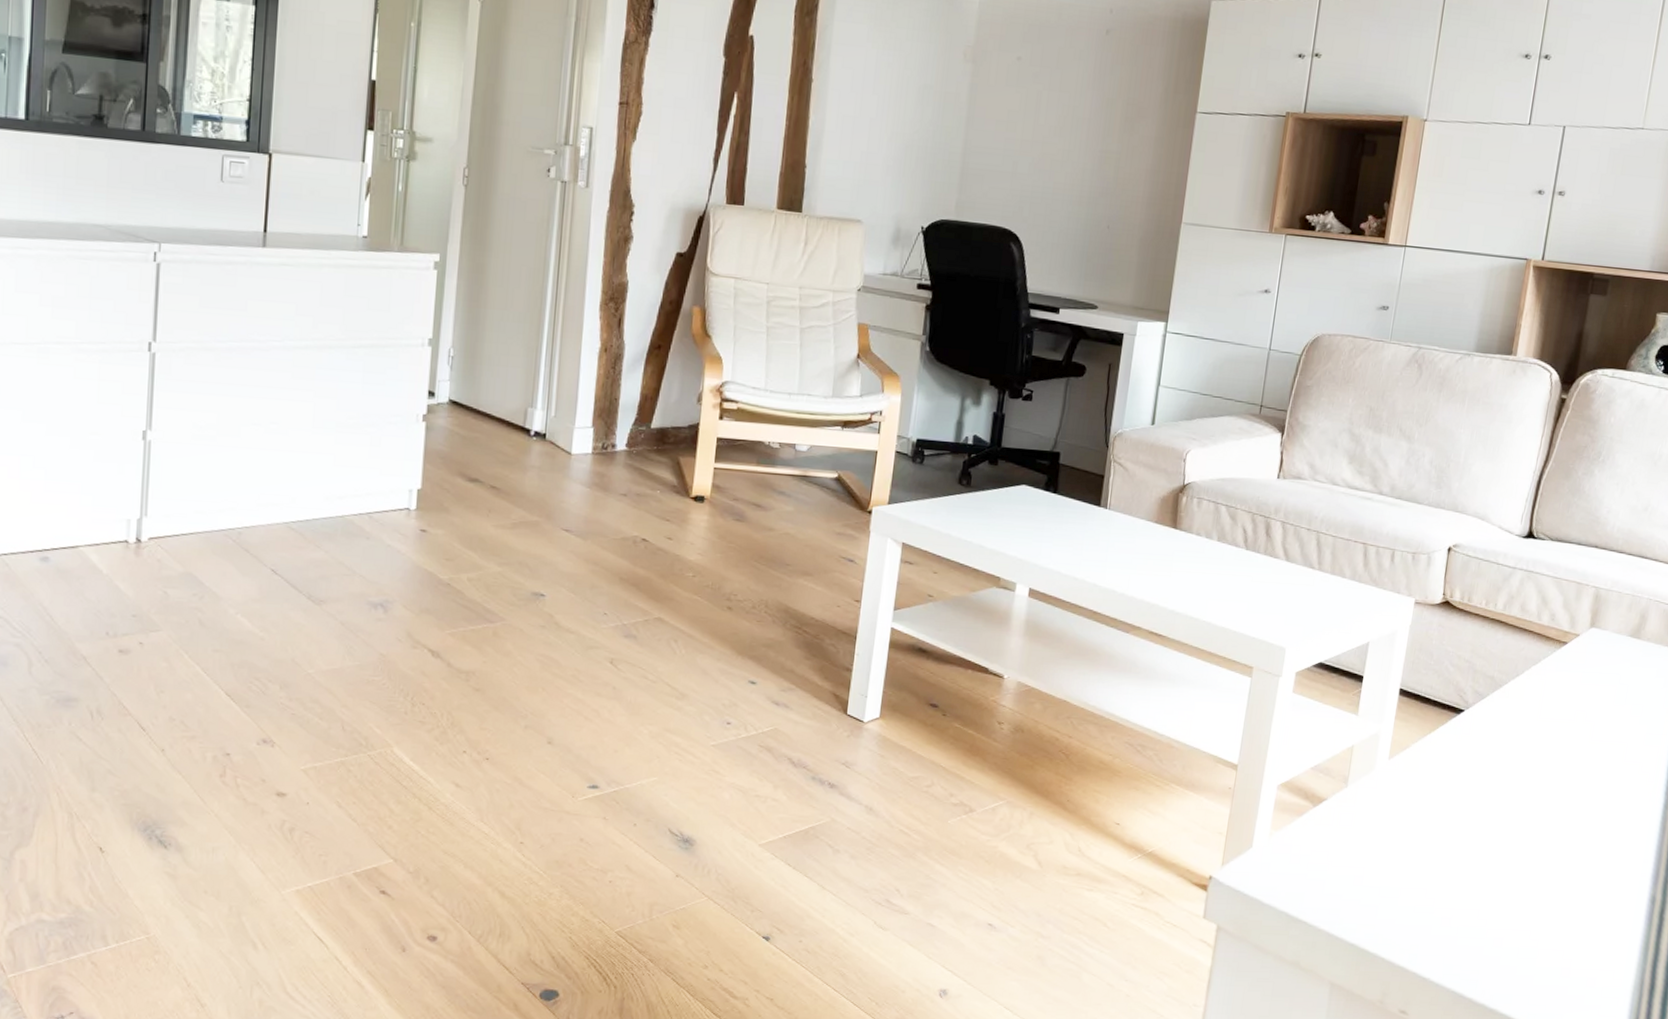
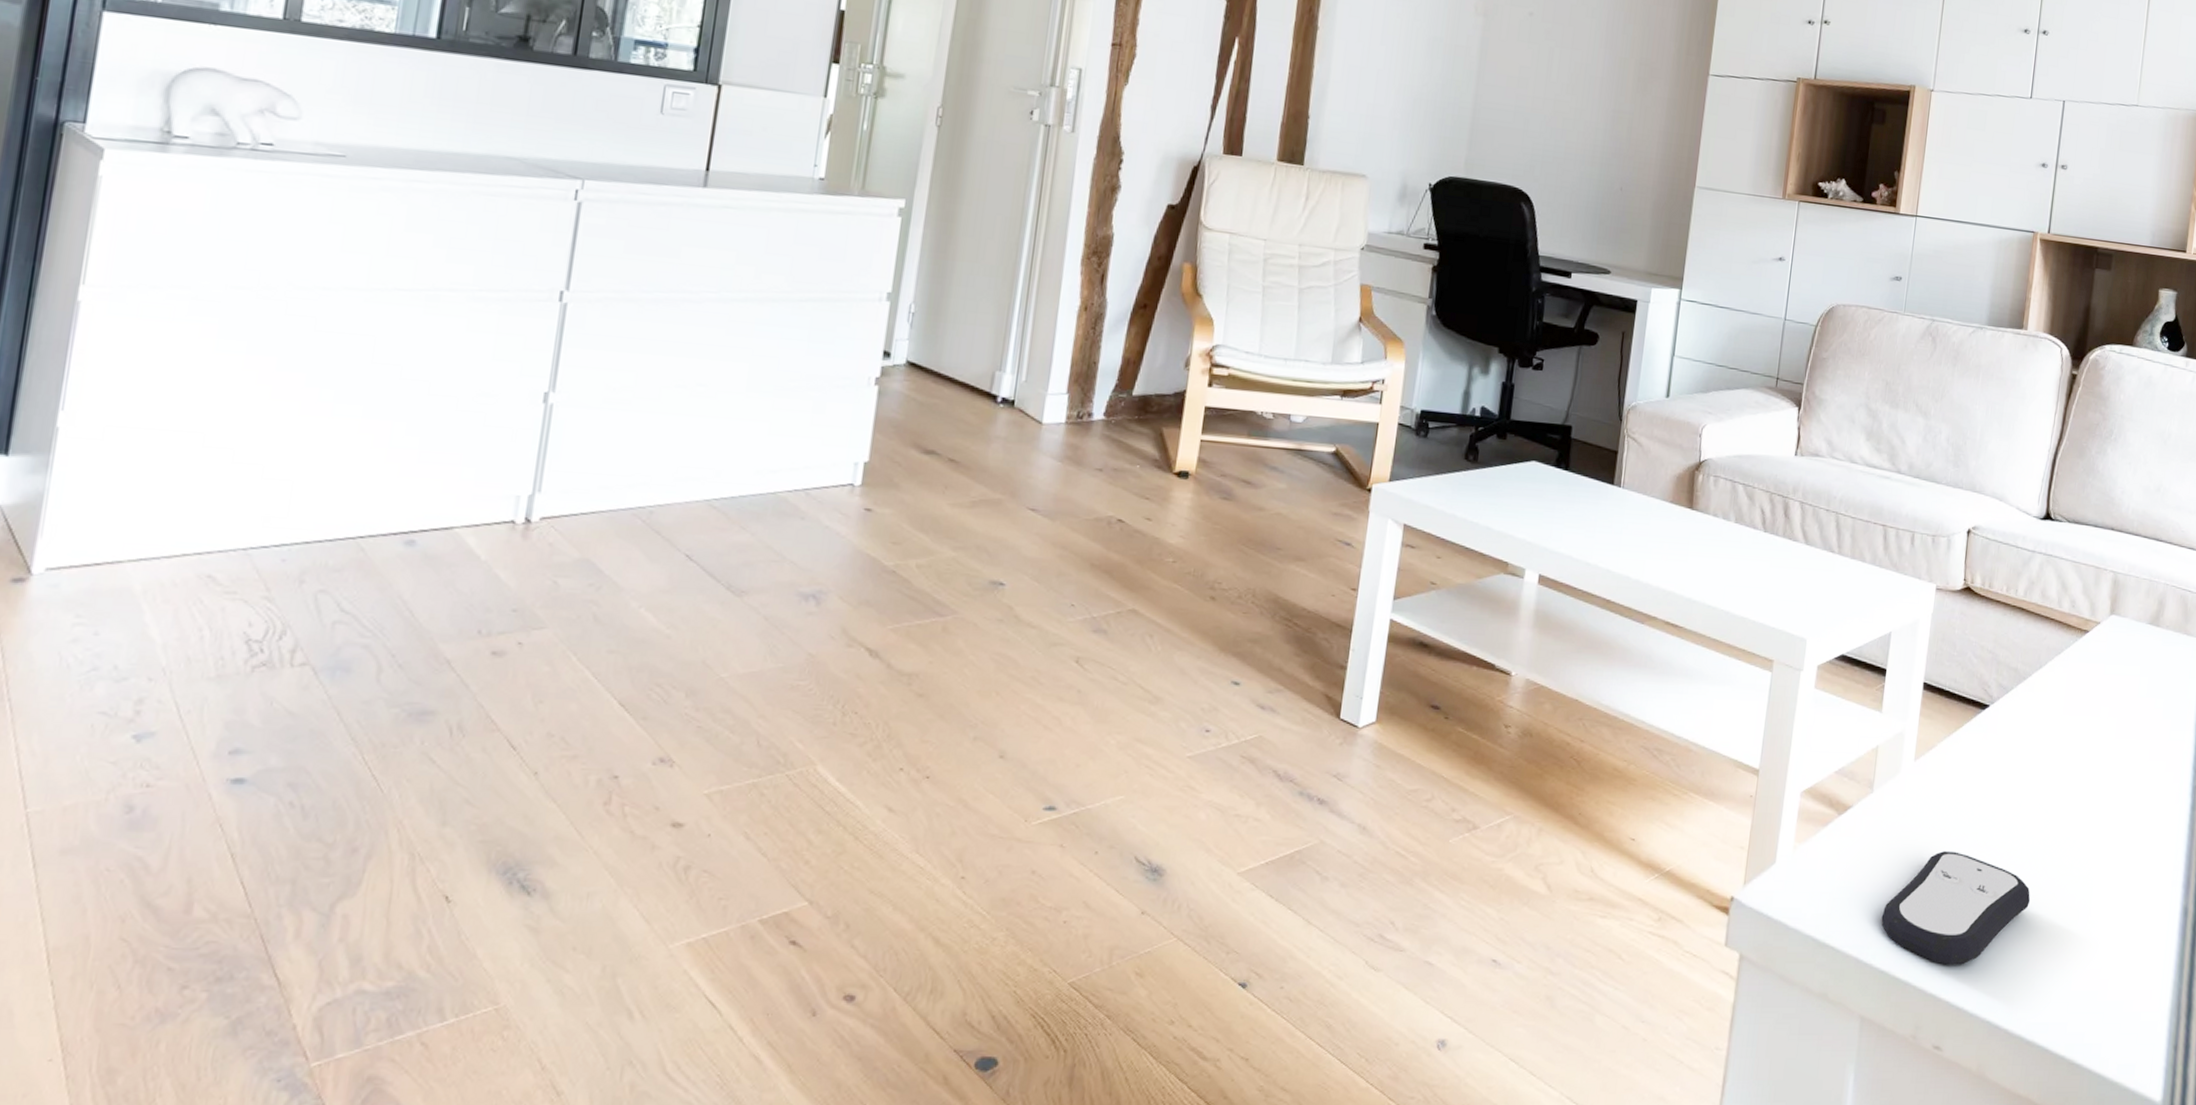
remote control: none [1352,841,1499,941] -> present [1881,851,2030,965]

